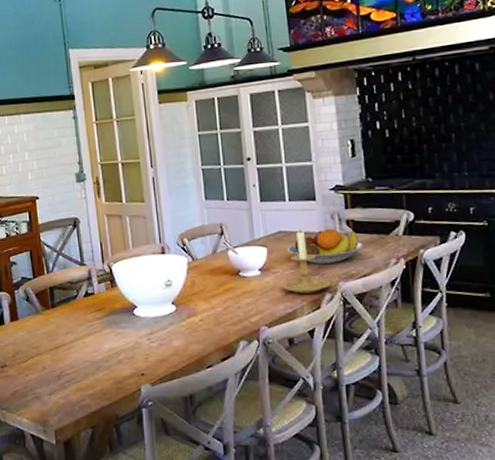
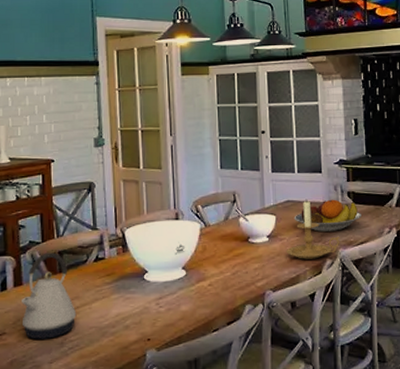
kettle: none [18,288,71,372] -> present [20,252,77,339]

